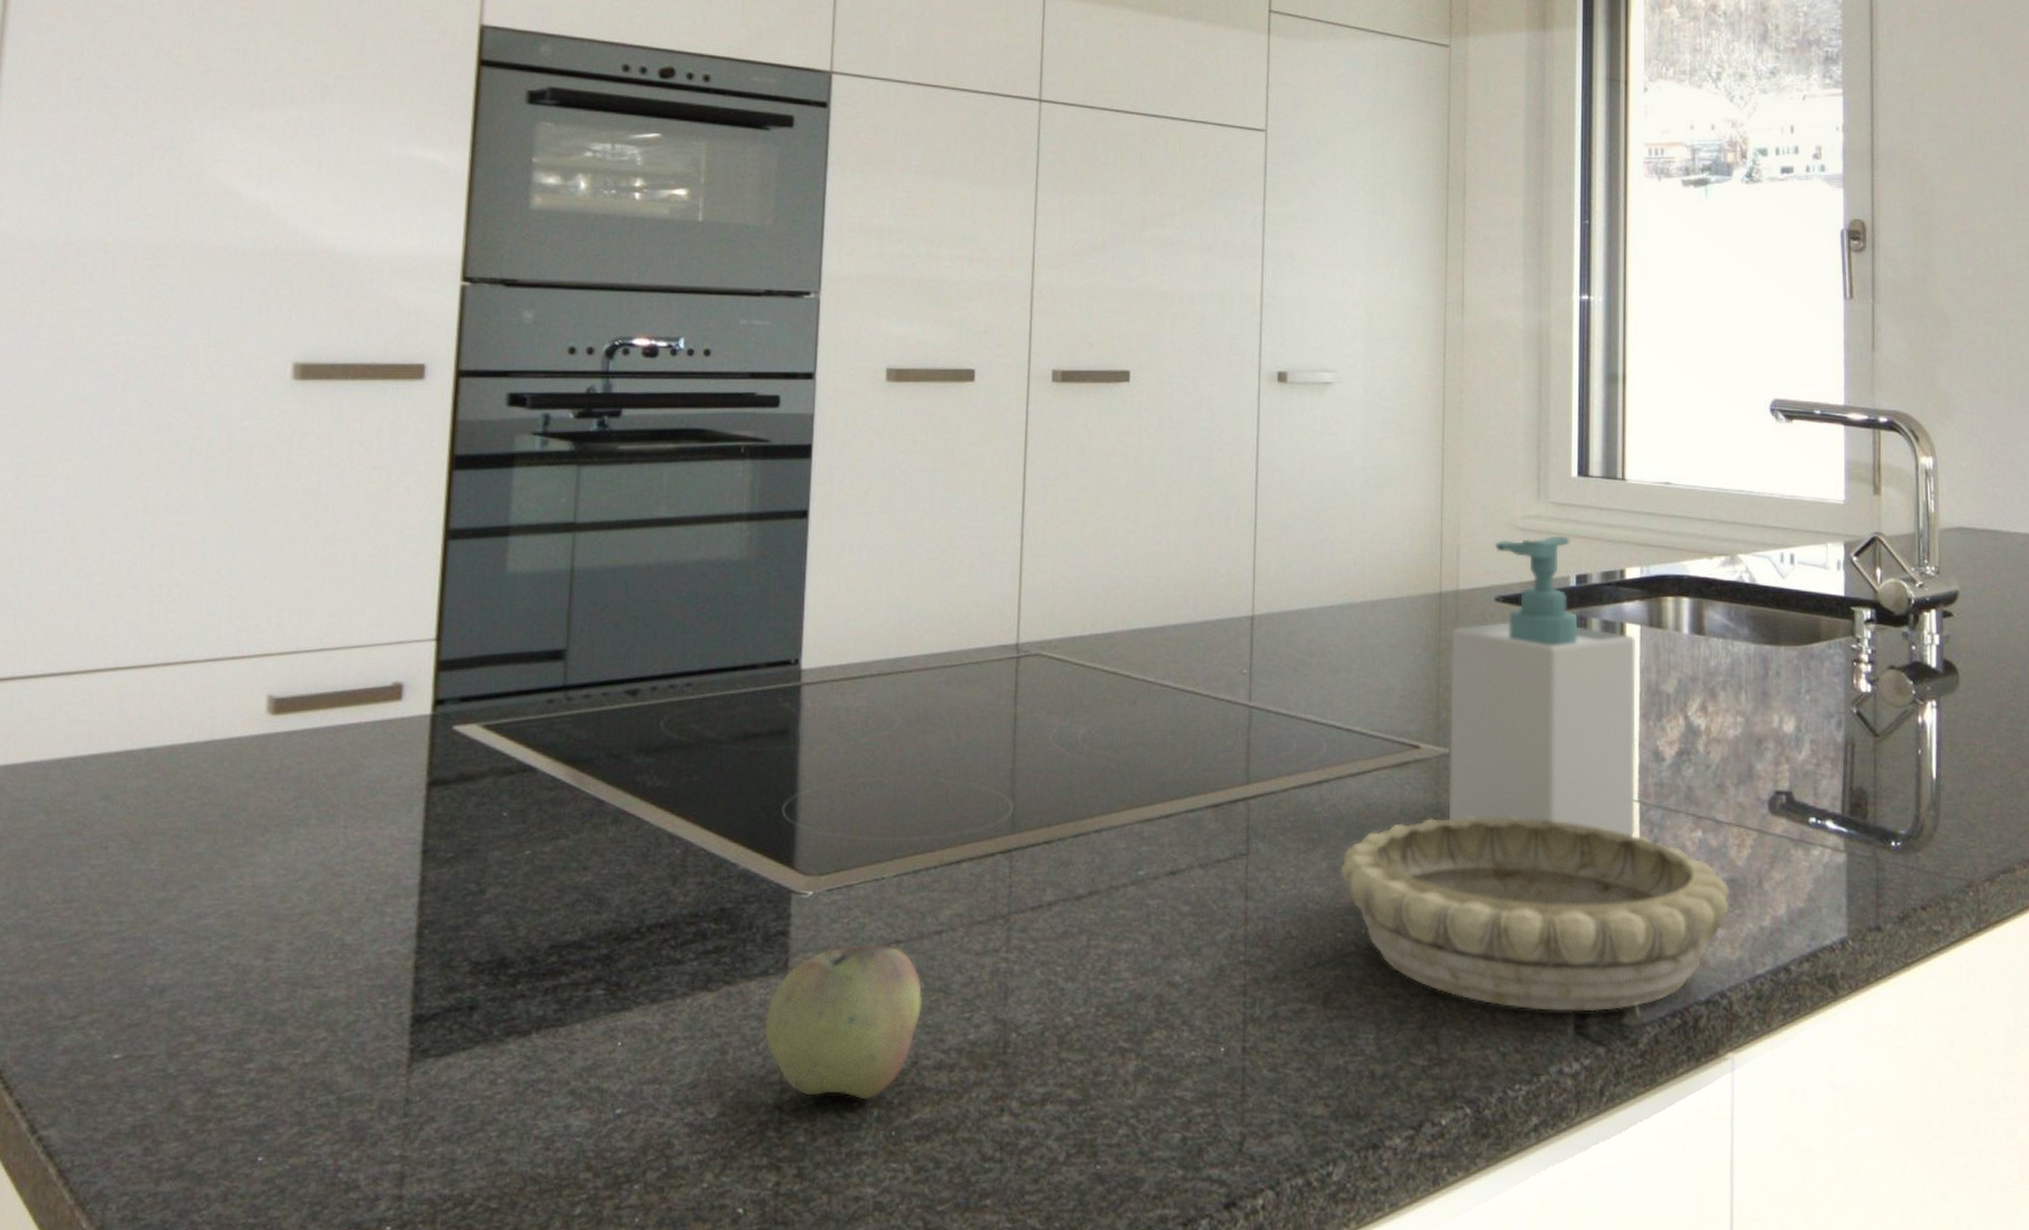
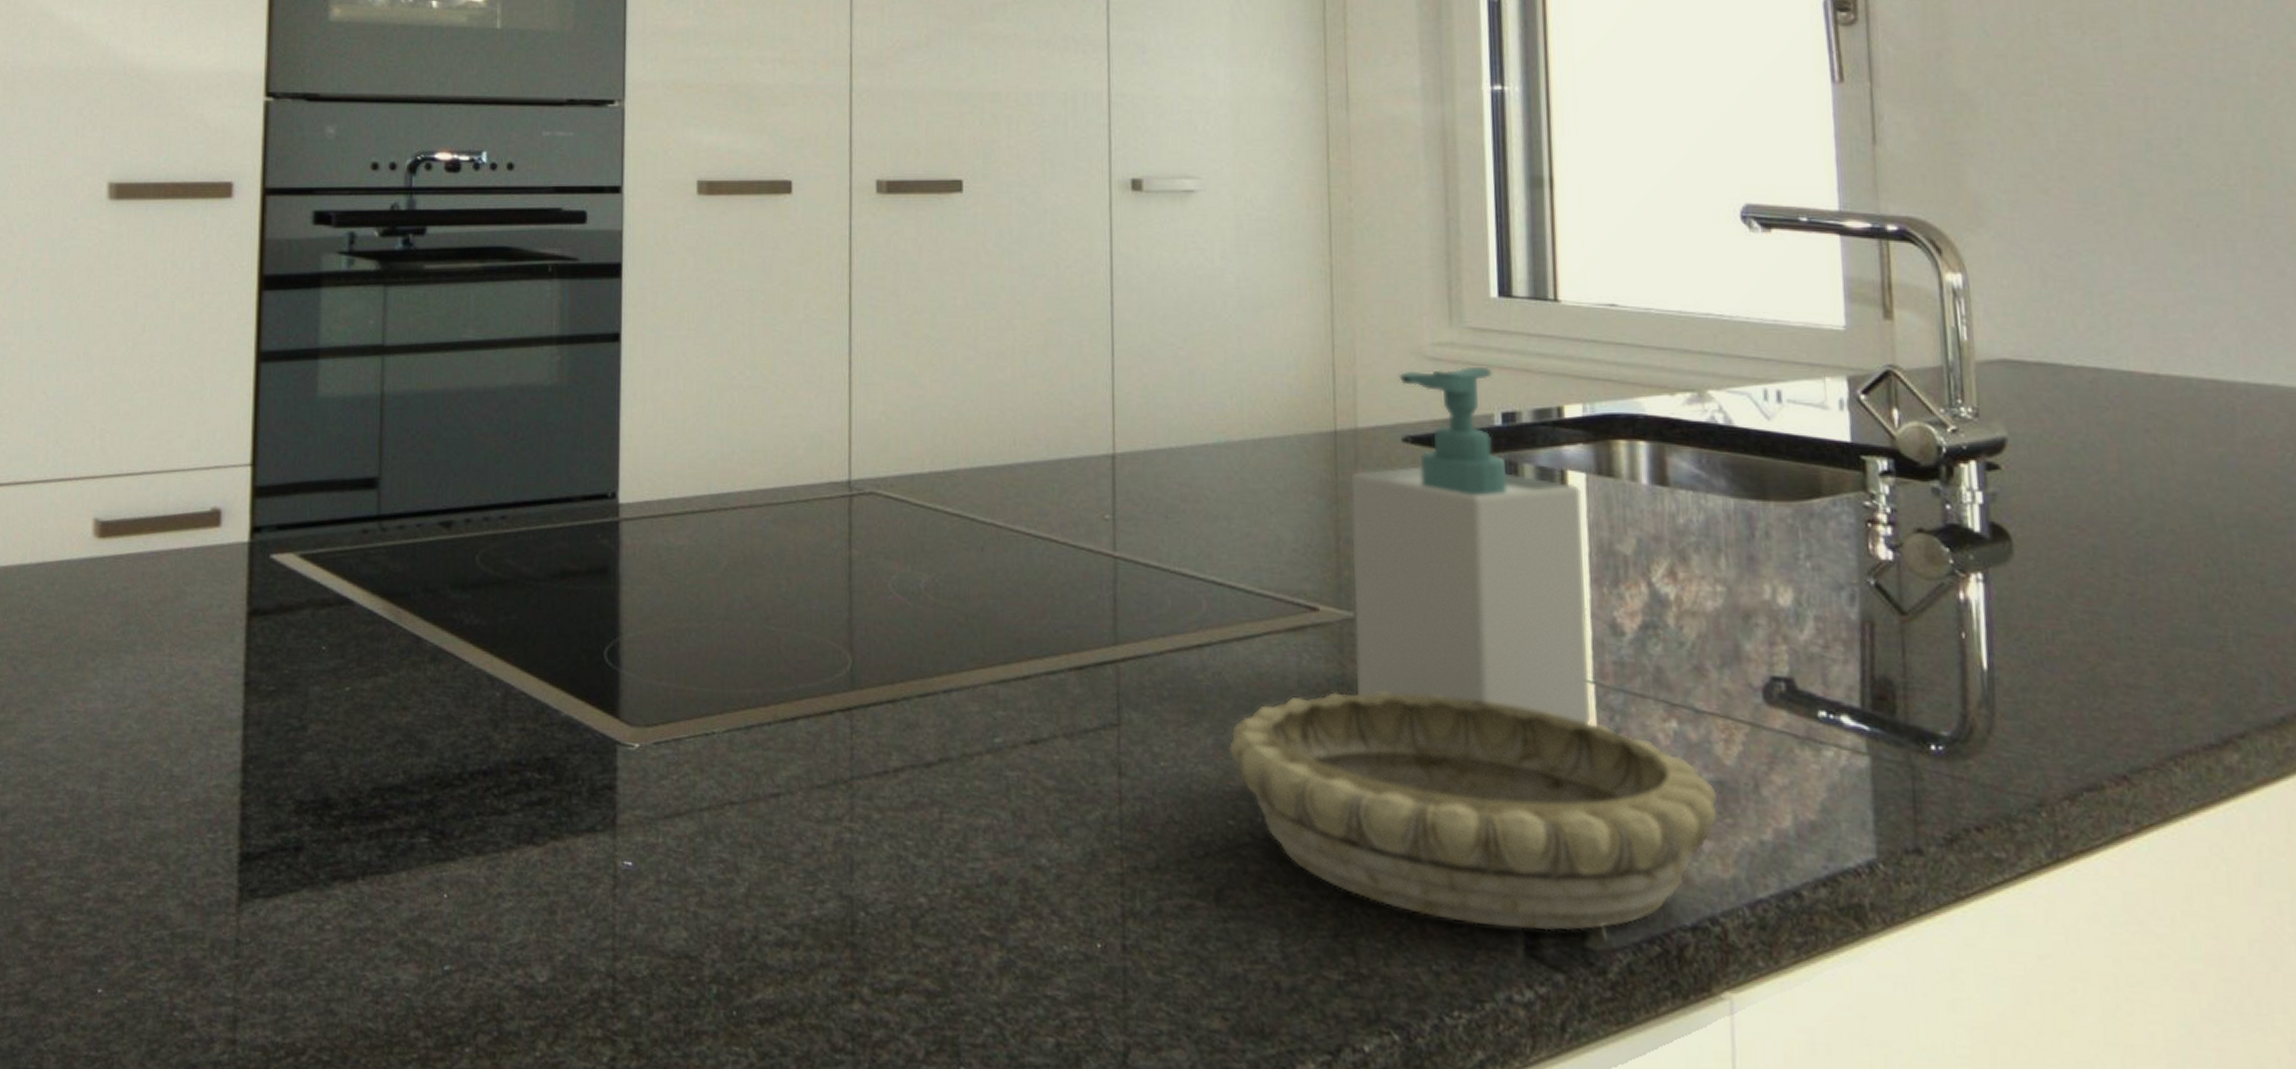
apple: present [765,945,922,1100] -> none [595,804,760,975]

